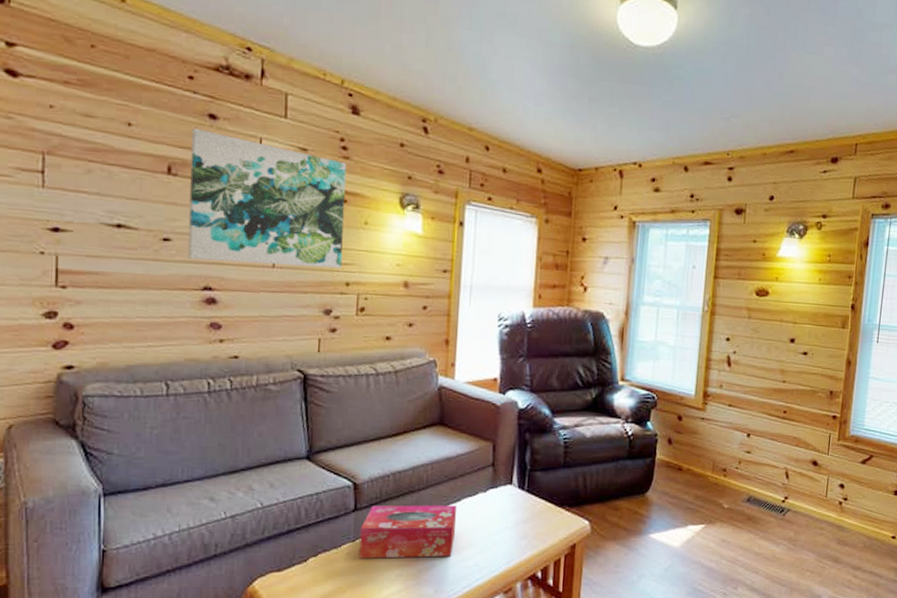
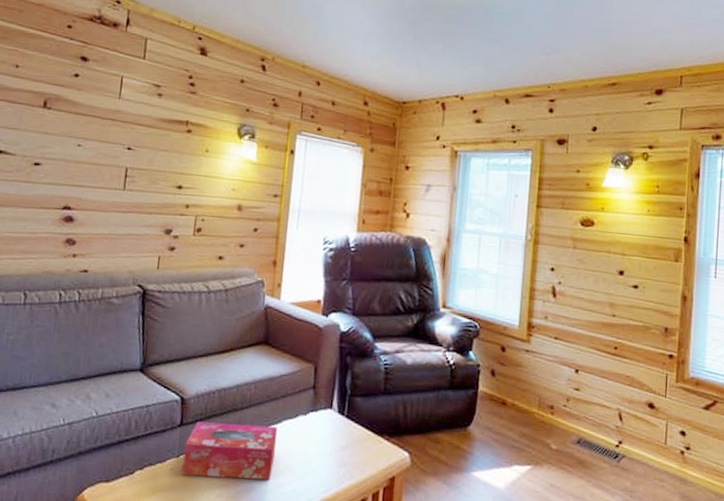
wall art: present [188,128,346,268] -> none [53,68,193,191]

